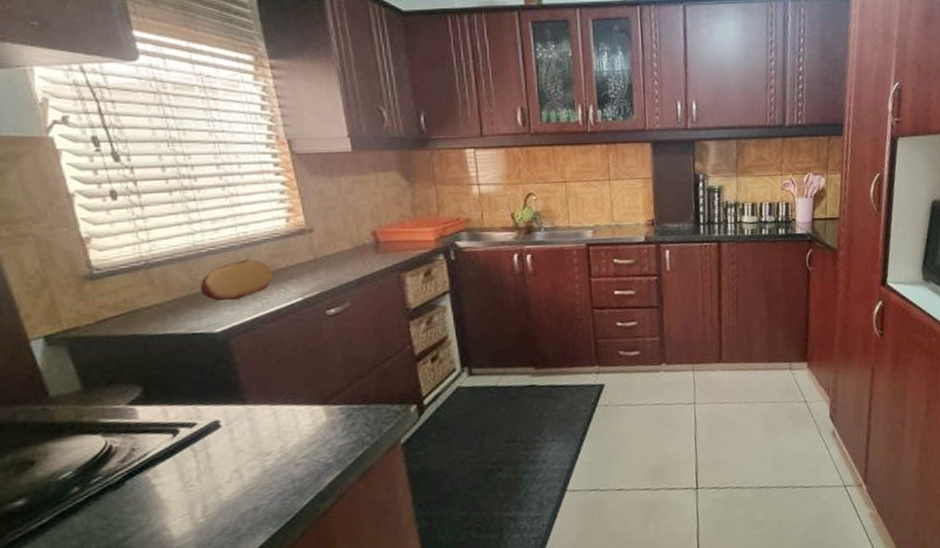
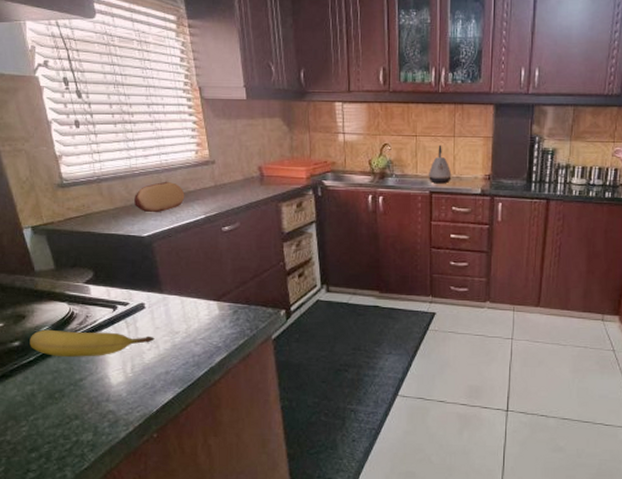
fruit: none [42,463,236,512] -> present [30,329,155,357]
kettle: none [582,190,610,235] -> present [428,145,452,184]

